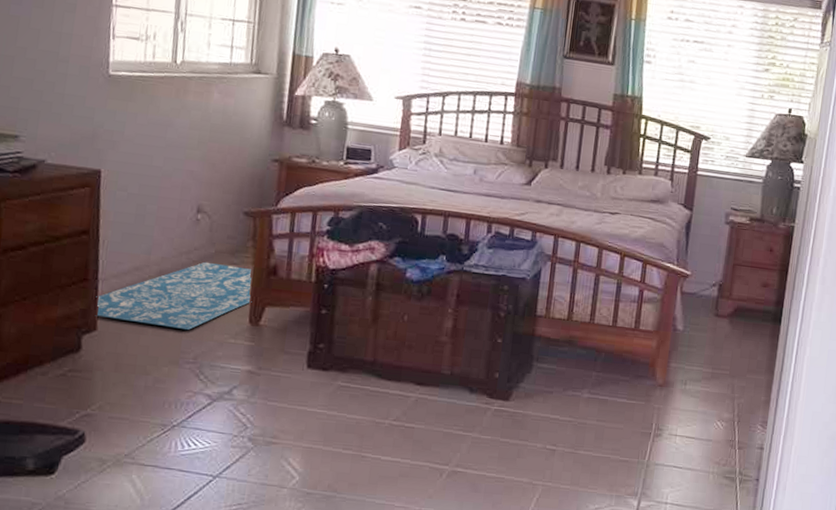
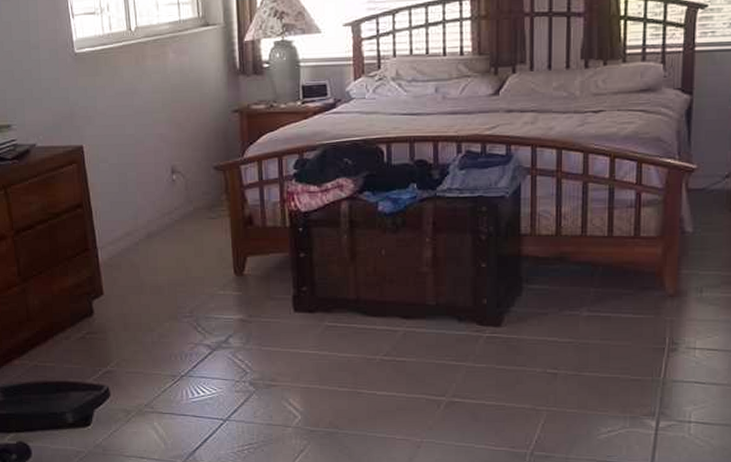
rug: present [95,261,252,330] -> none [98,219,234,286]

